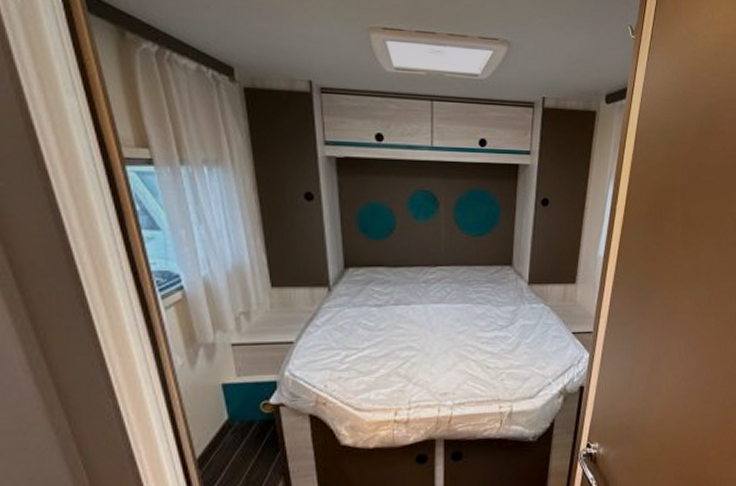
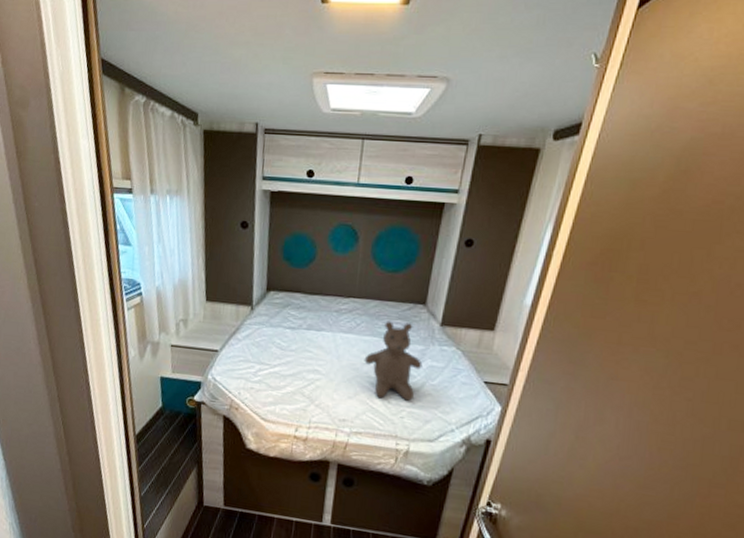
teddy bear: none [459,286,516,365] -> present [364,321,423,401]

